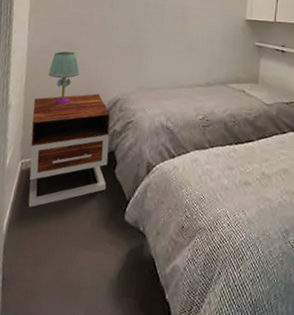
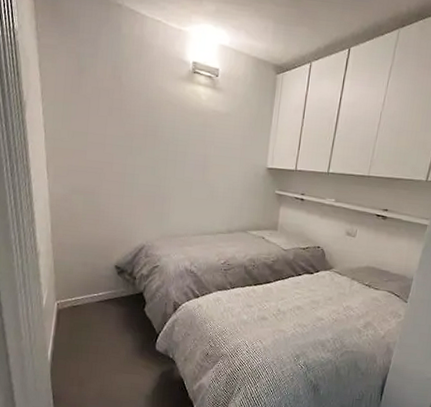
nightstand: present [28,93,111,207] -> none [62,240,138,340]
table lamp: present [49,51,80,105] -> none [73,200,104,252]

